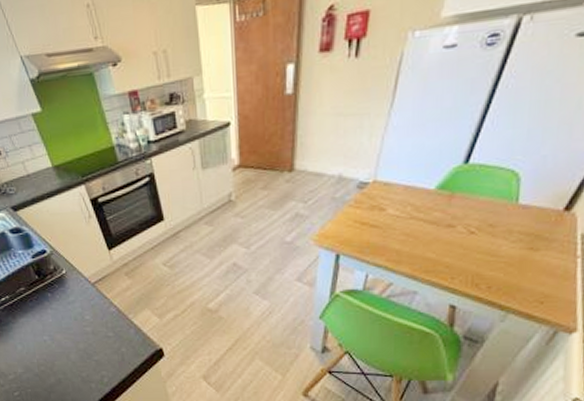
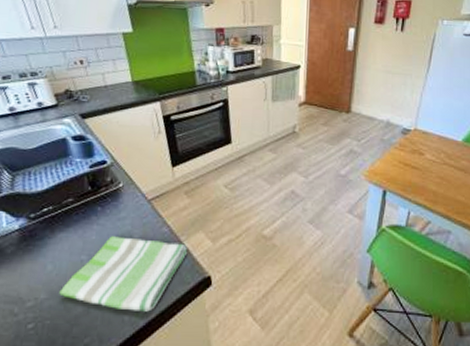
dish towel: none [32,318,138,380] -> present [59,236,188,312]

